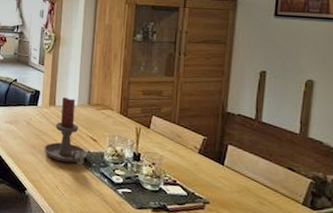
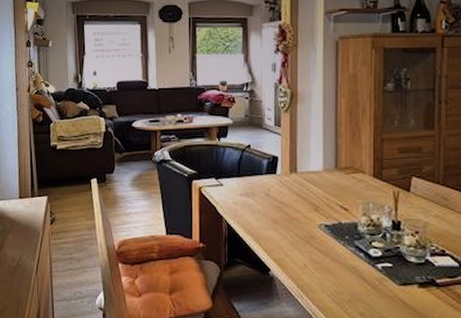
candle holder: present [44,96,87,166] -> none [287,161,338,239]

